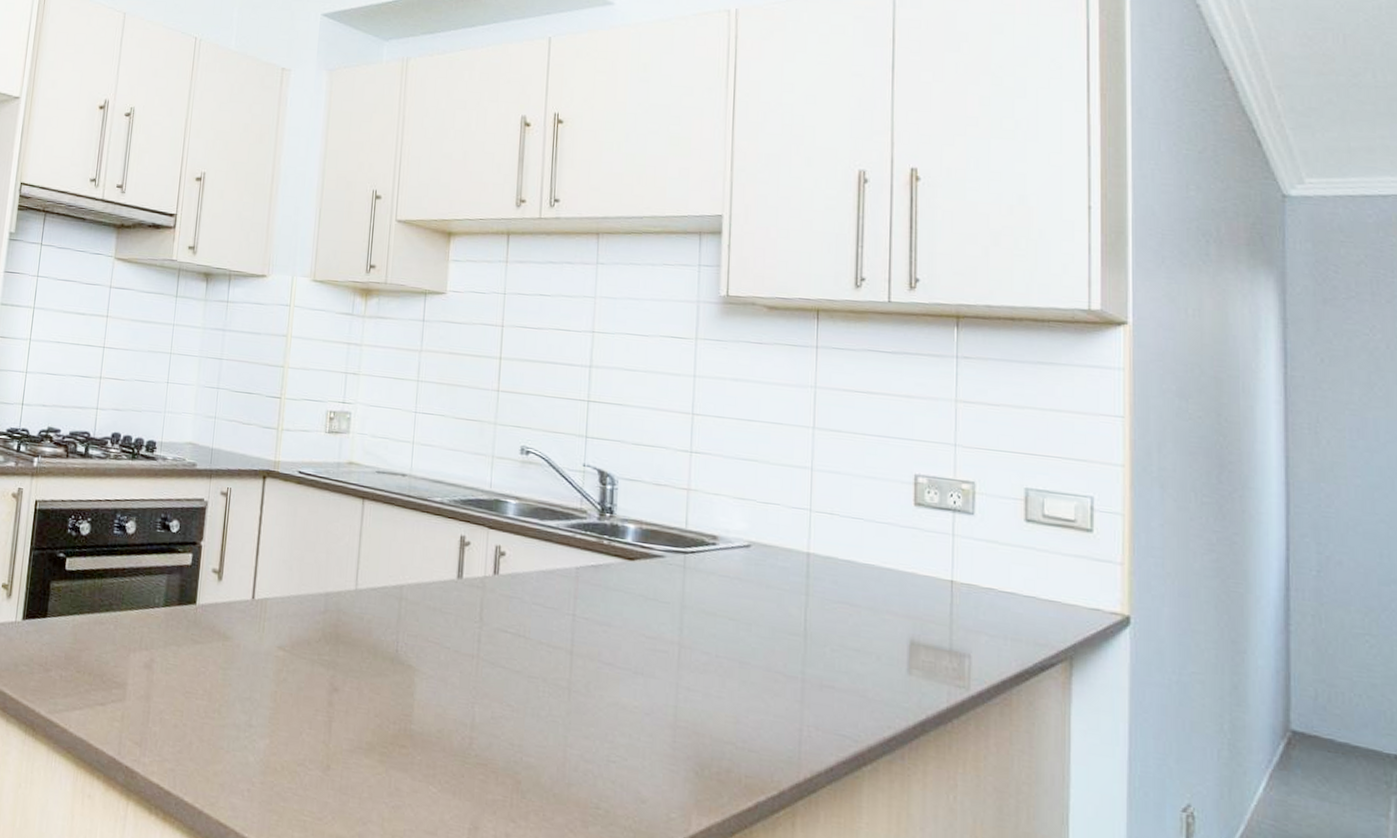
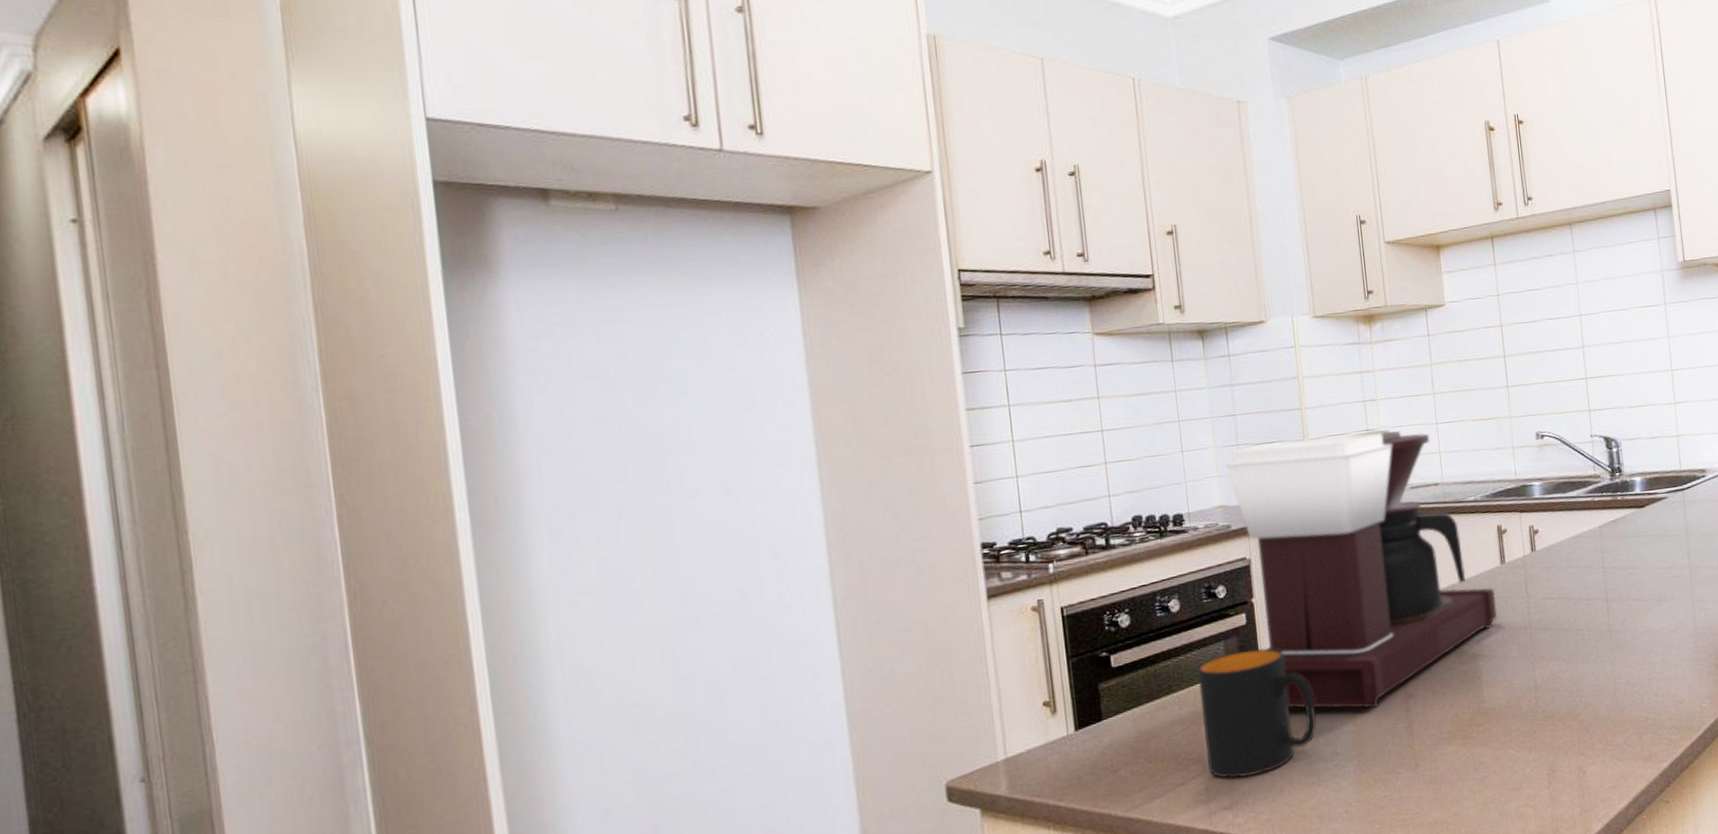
mug: none [128,587,240,720] -> present [1198,648,1316,779]
coffee maker: none [203,392,446,691] -> present [1225,429,1498,709]

